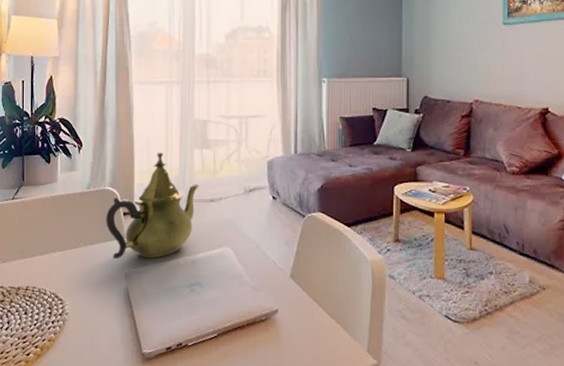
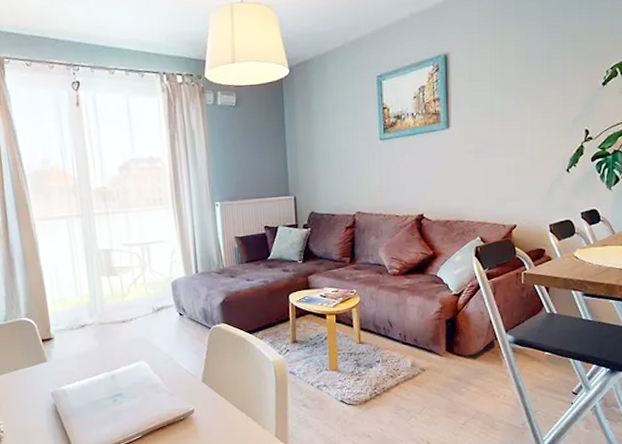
teapot: present [106,151,200,260] -> none [26,281,111,381]

